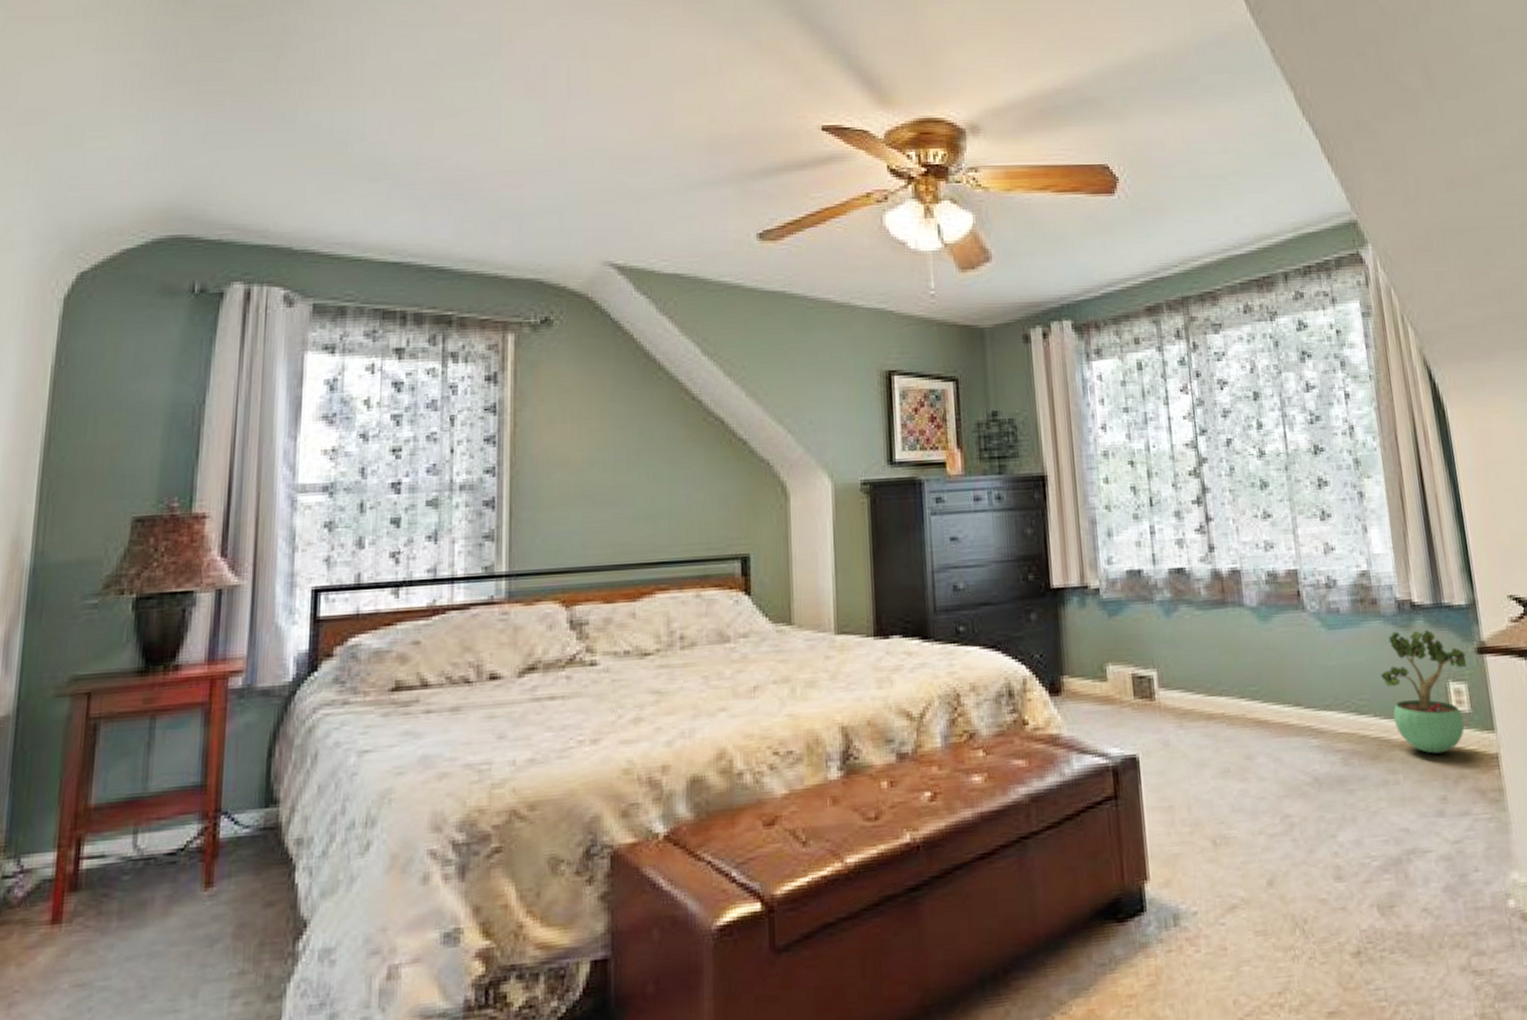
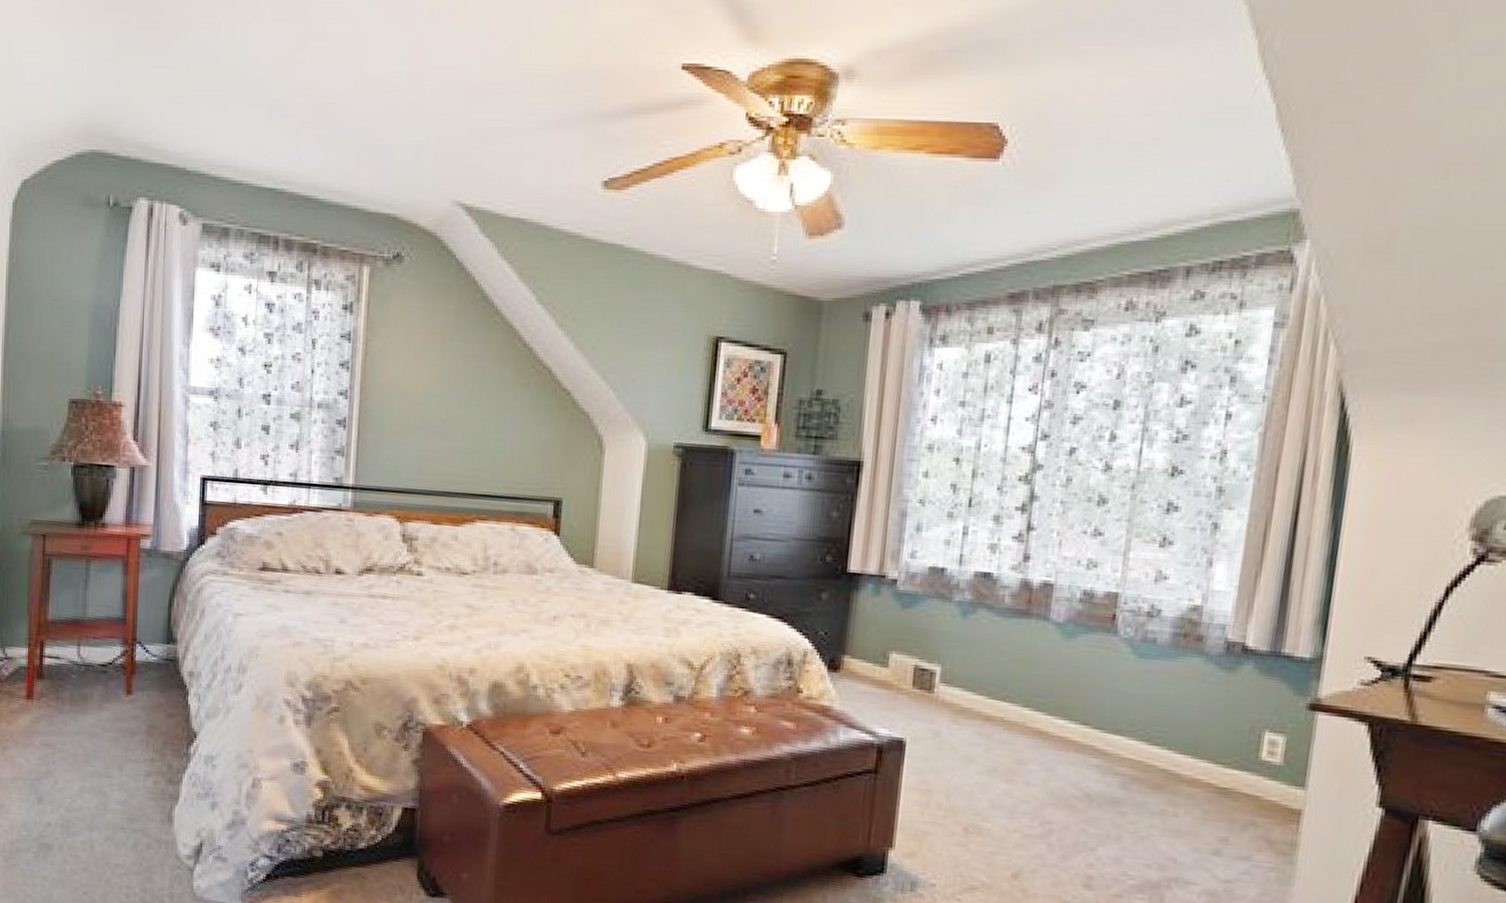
potted plant: present [1381,629,1467,754] -> none [1187,671,1294,798]

